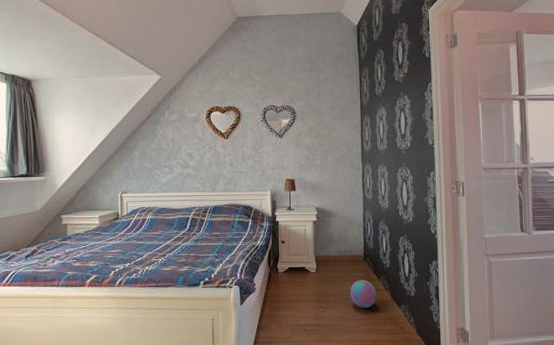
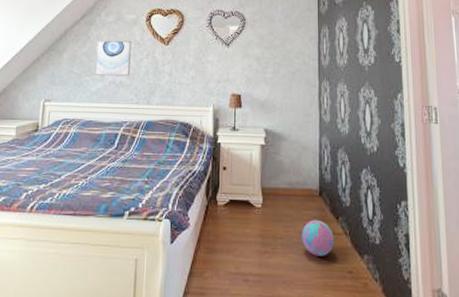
wall art: none [163,136,196,168] -> present [94,40,132,76]

